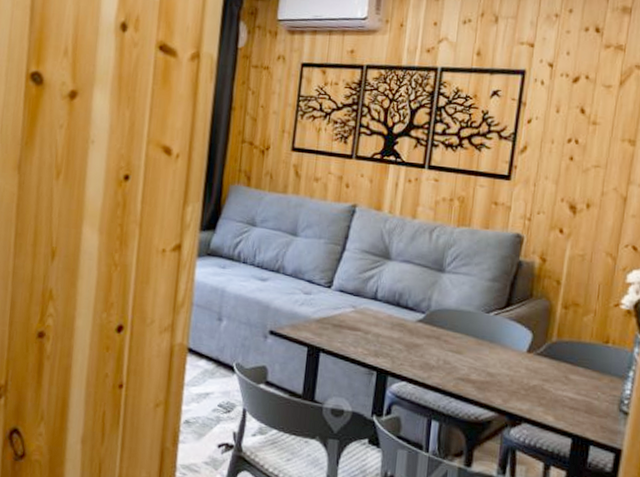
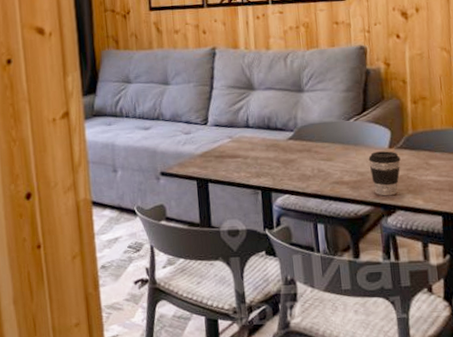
coffee cup: none [501,353,538,406] -> present [368,151,401,196]

